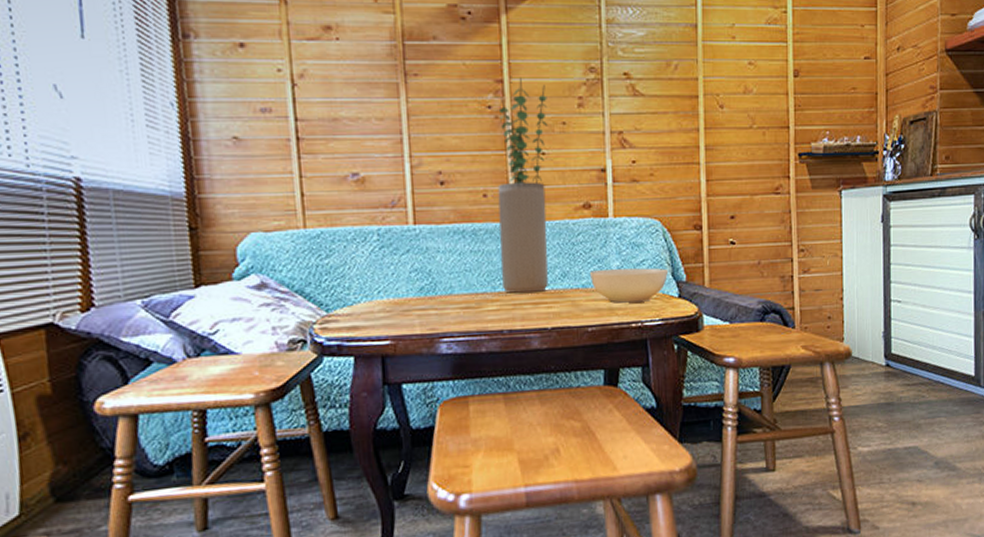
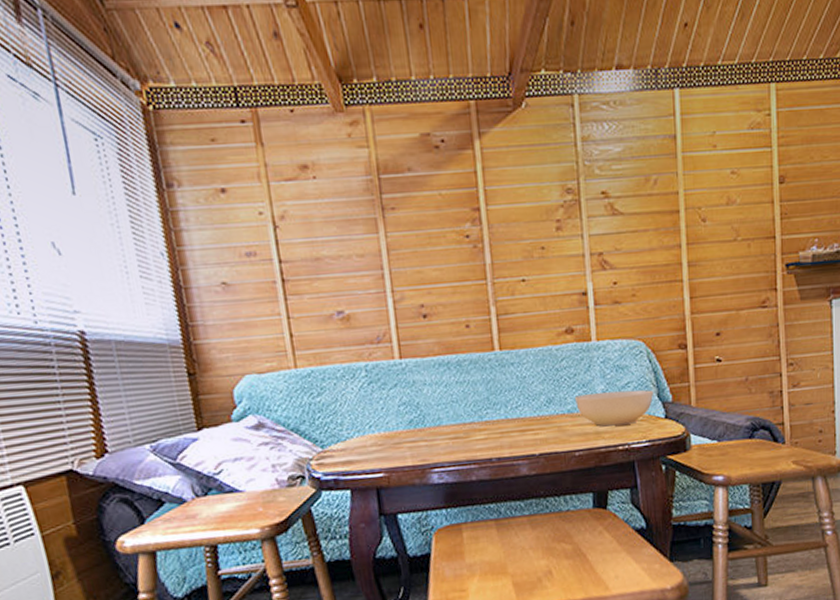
vase: present [498,77,548,293] -> none [476,203,534,422]

